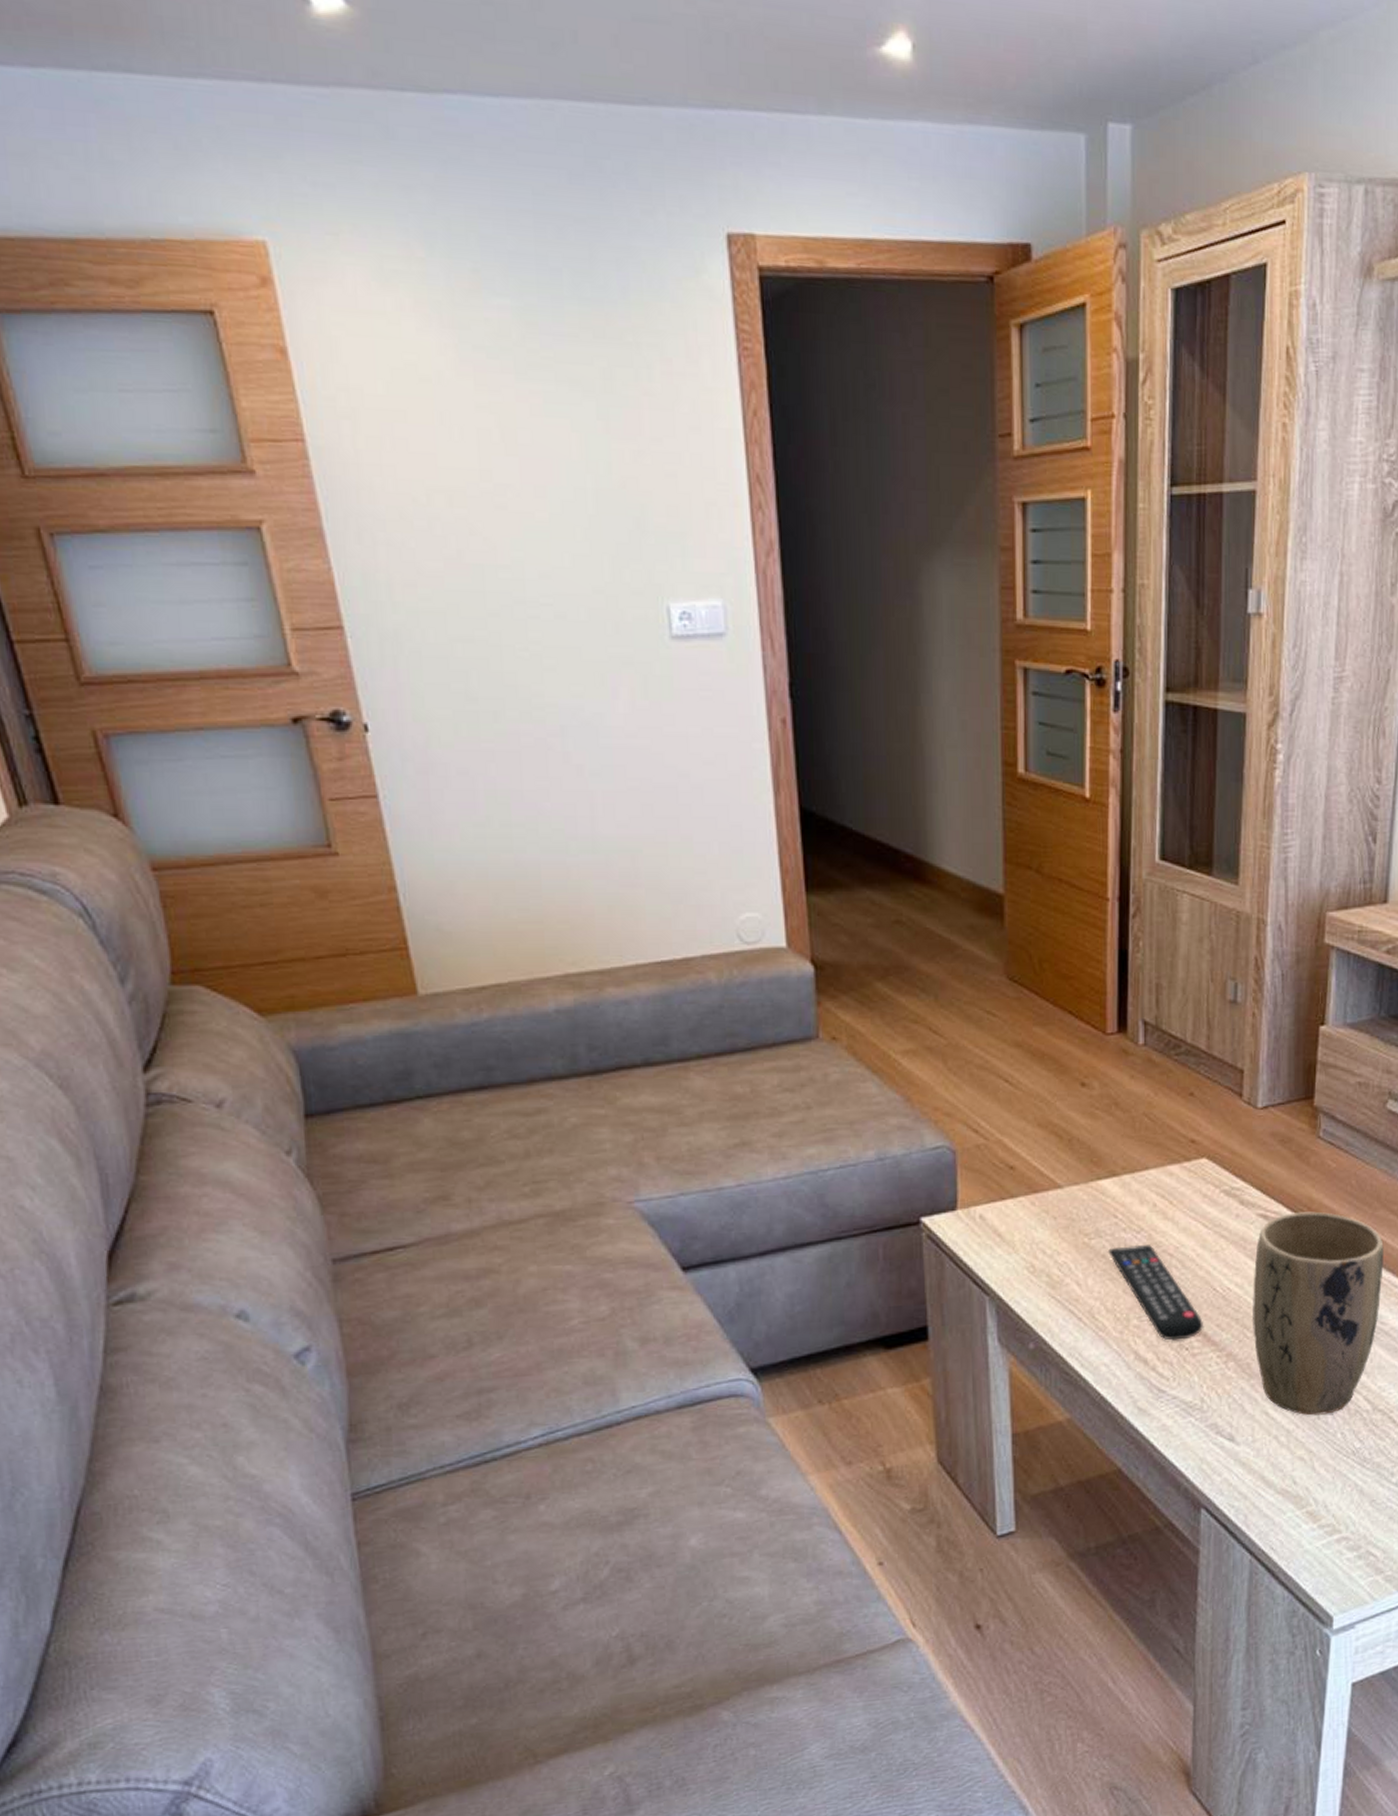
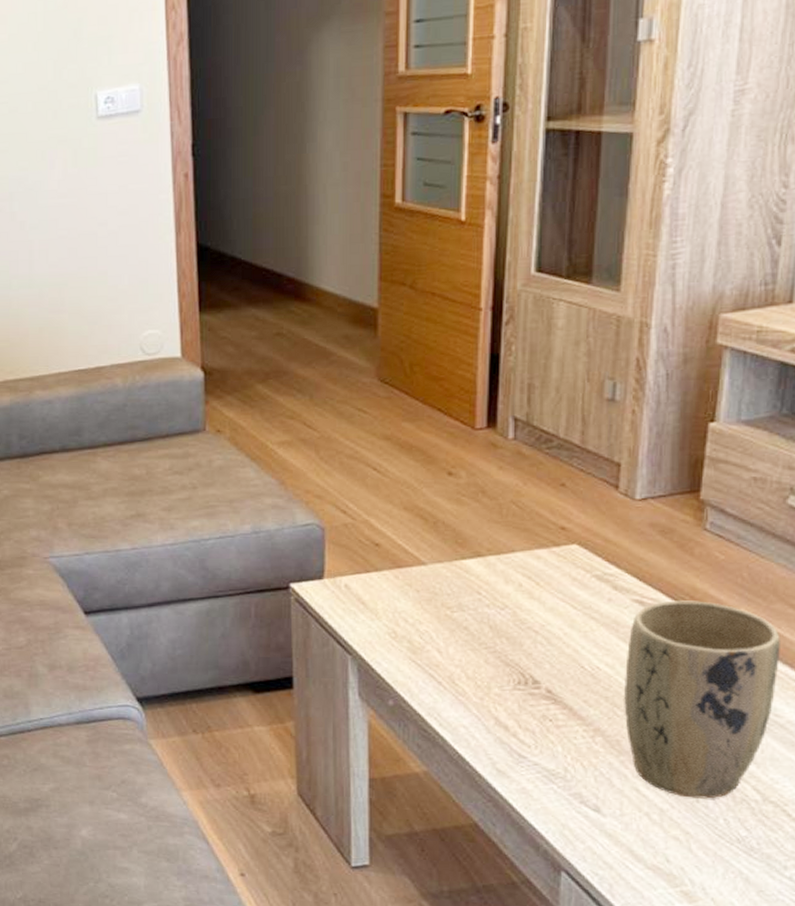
remote control: present [1107,1244,1204,1341] -> none [469,620,570,711]

